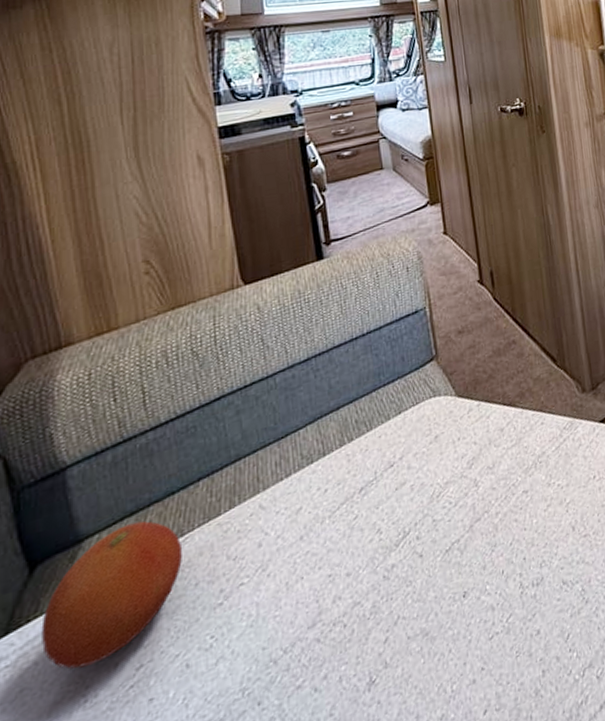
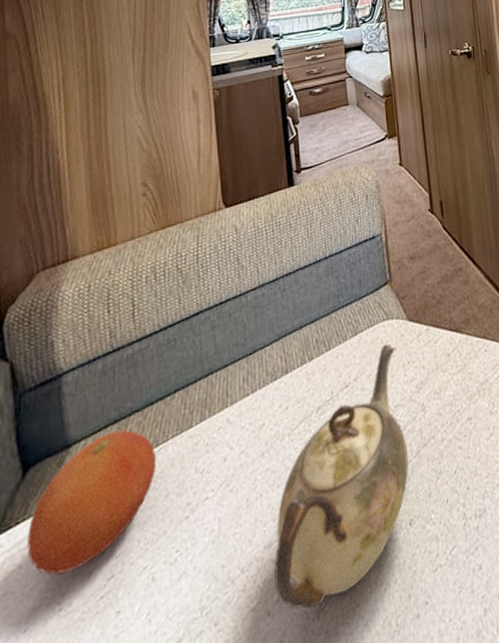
teapot: none [319,421,462,684] -> present [274,344,409,610]

